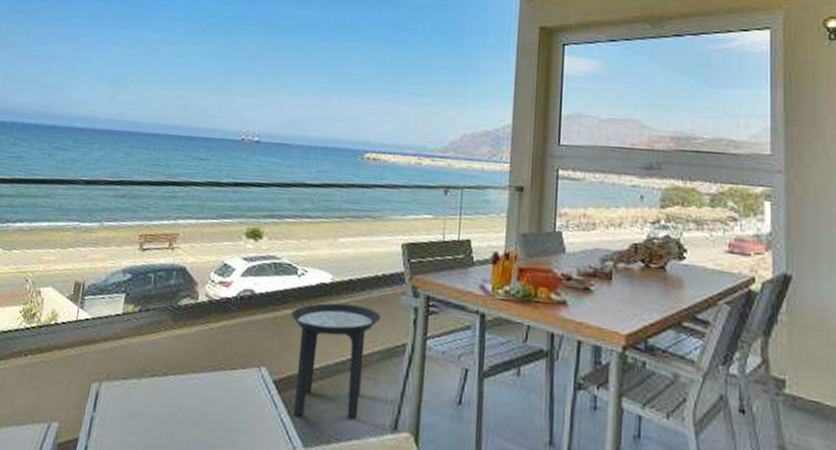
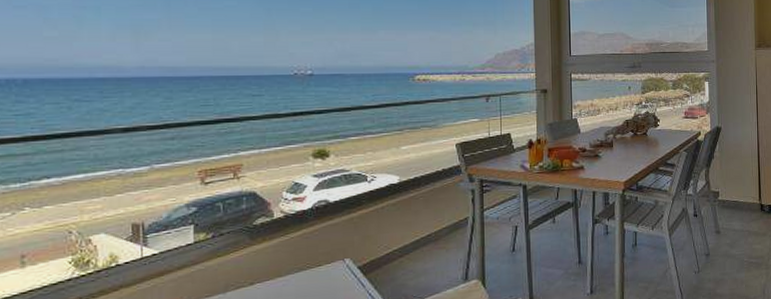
side table: present [290,302,381,419] -> none [365,196,445,289]

